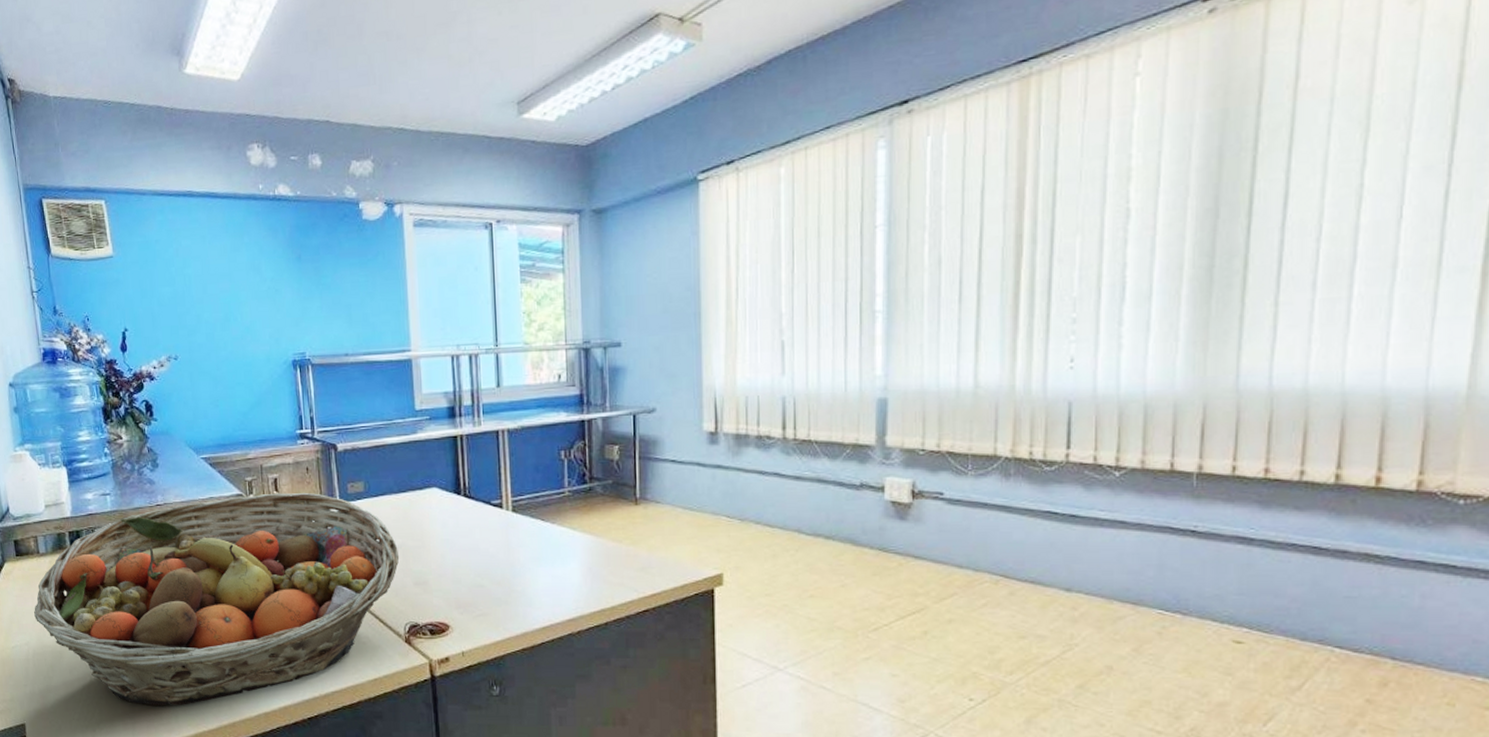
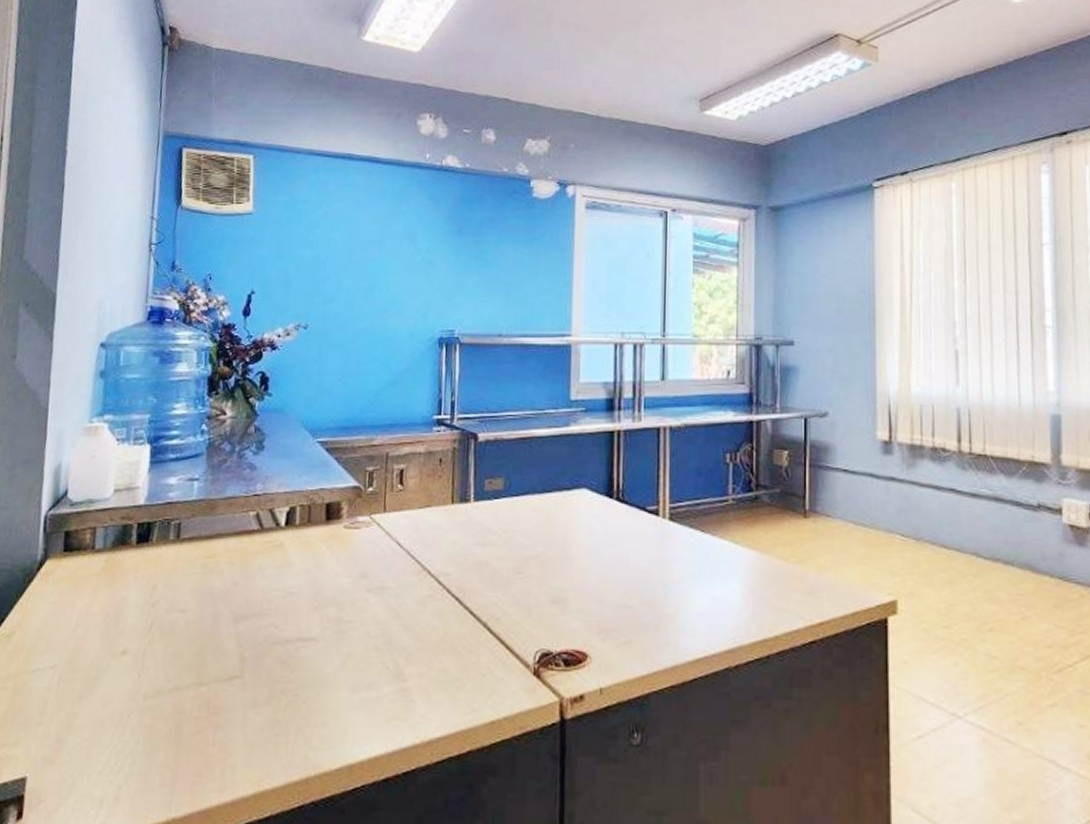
fruit basket: present [34,492,400,706] -> none [71,486,537,755]

